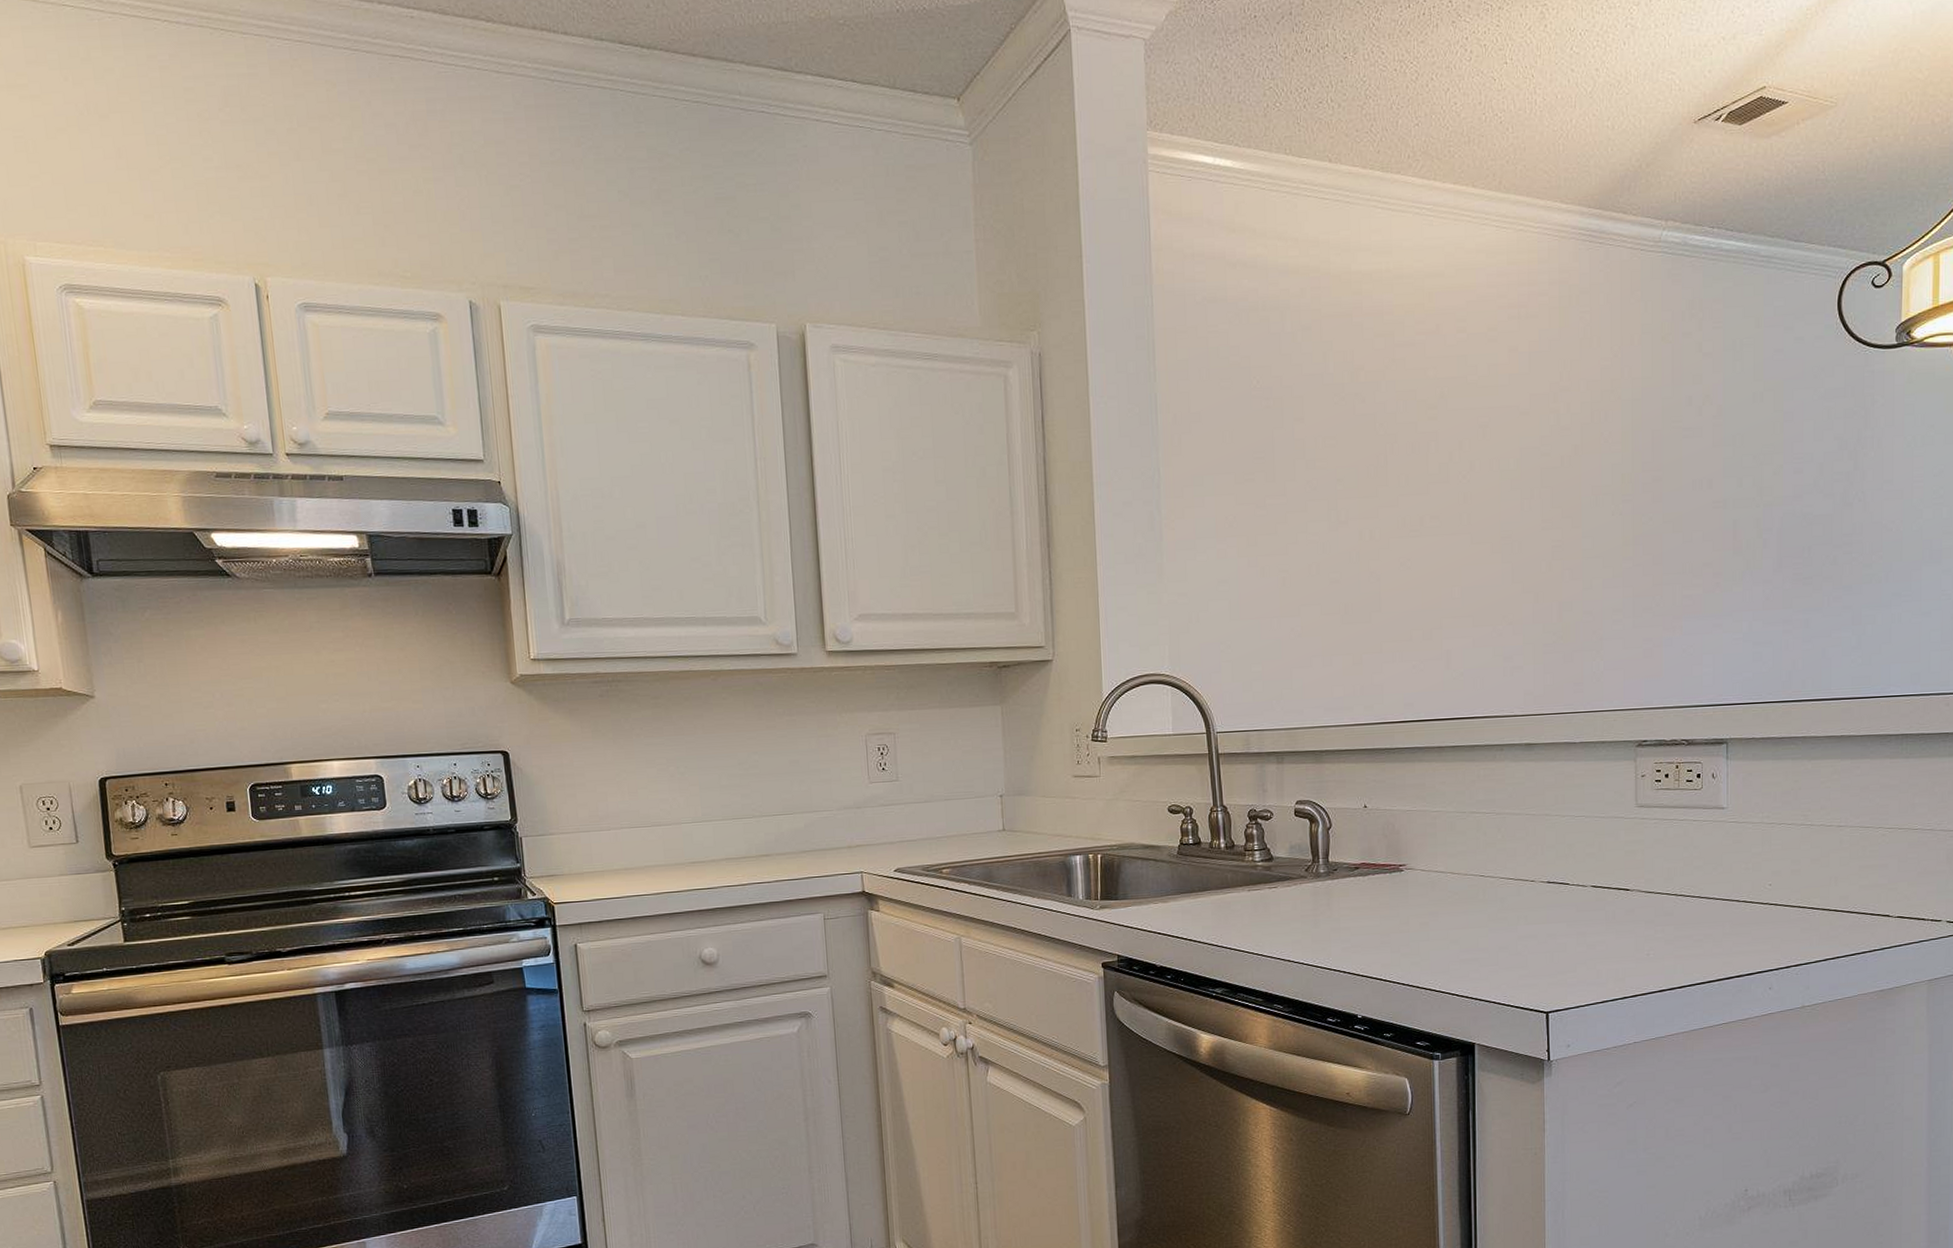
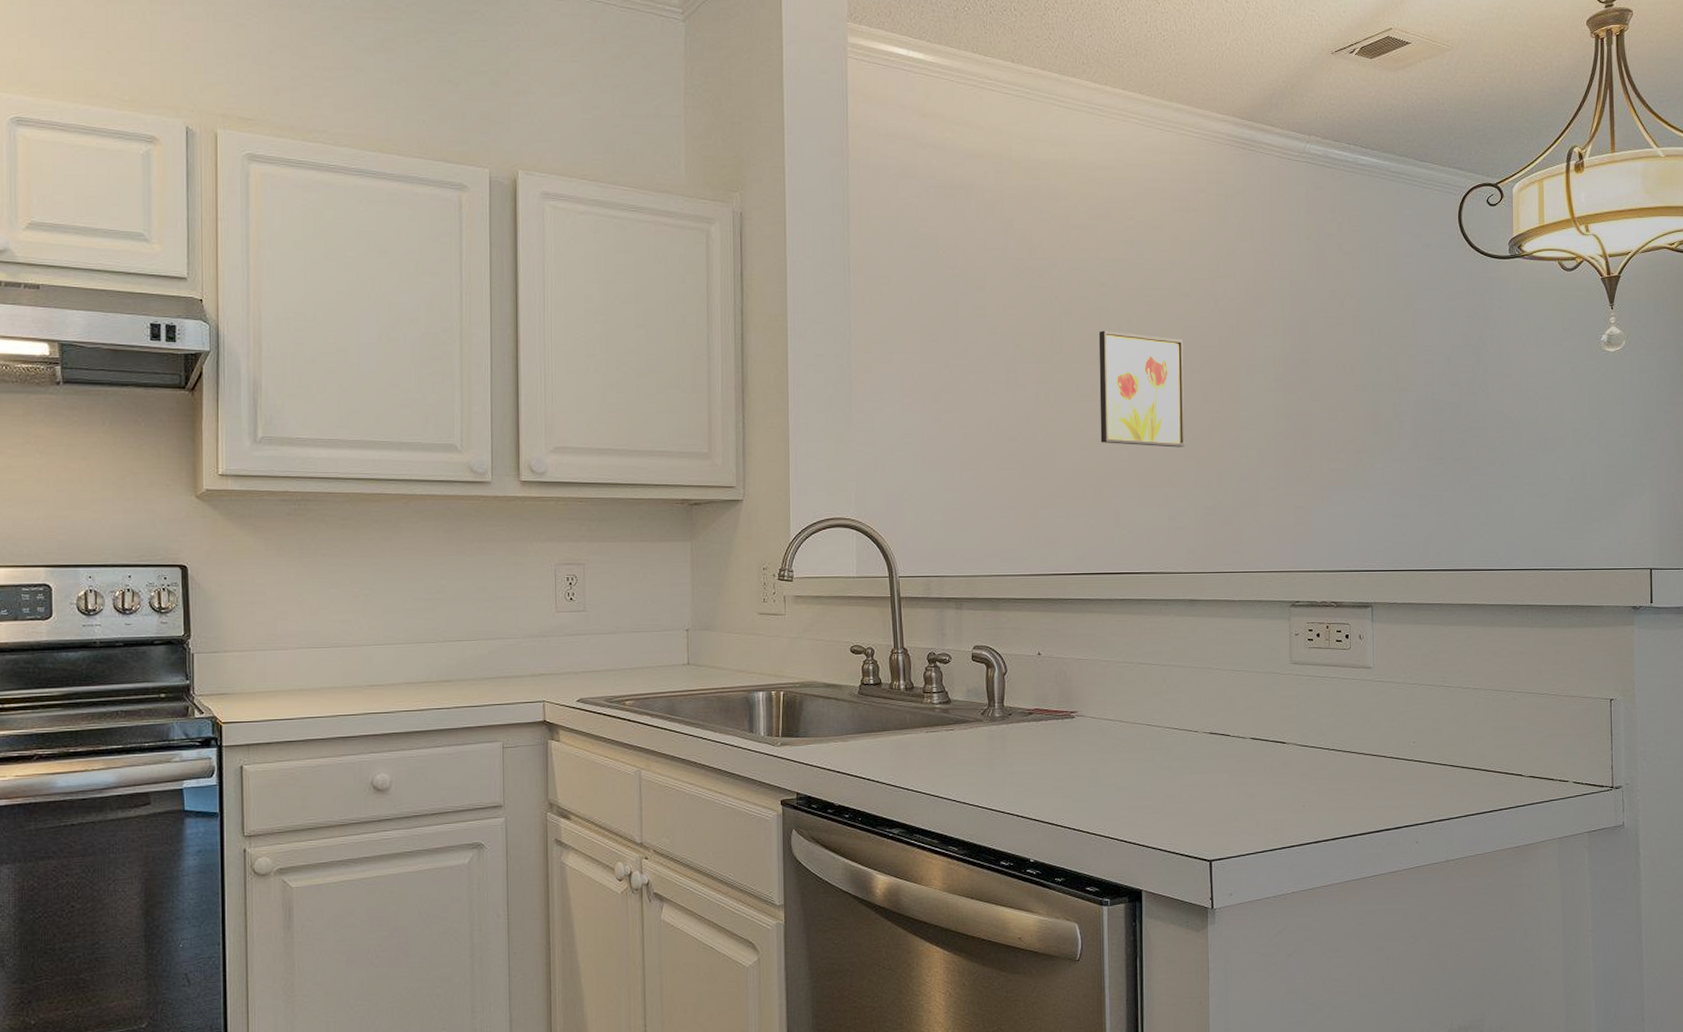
wall art: none [1427,457,1523,582] -> present [1098,330,1186,447]

